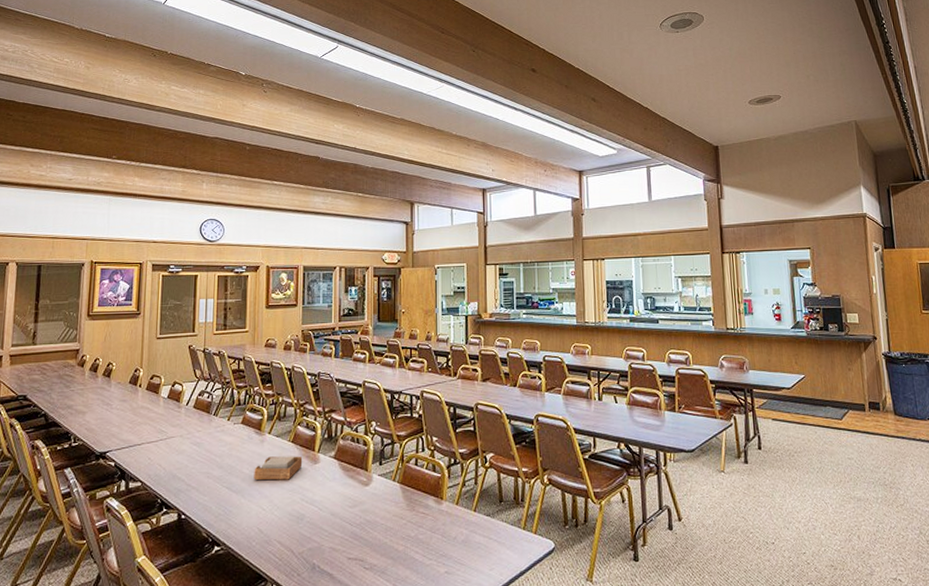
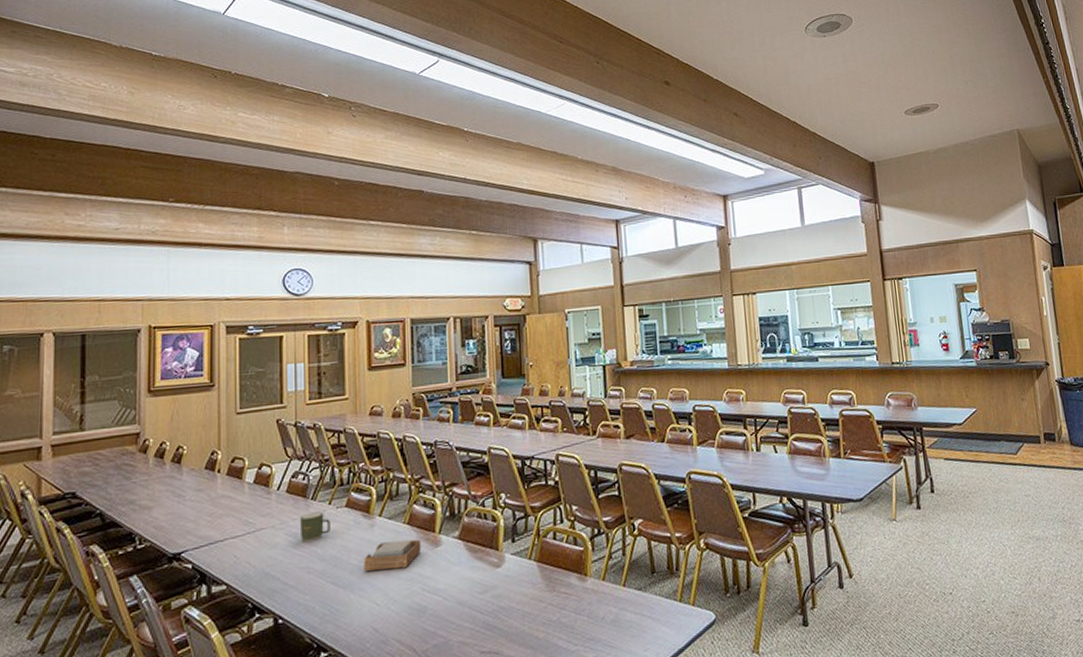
mug: none [202,426,228,450] -> present [299,511,330,541]

